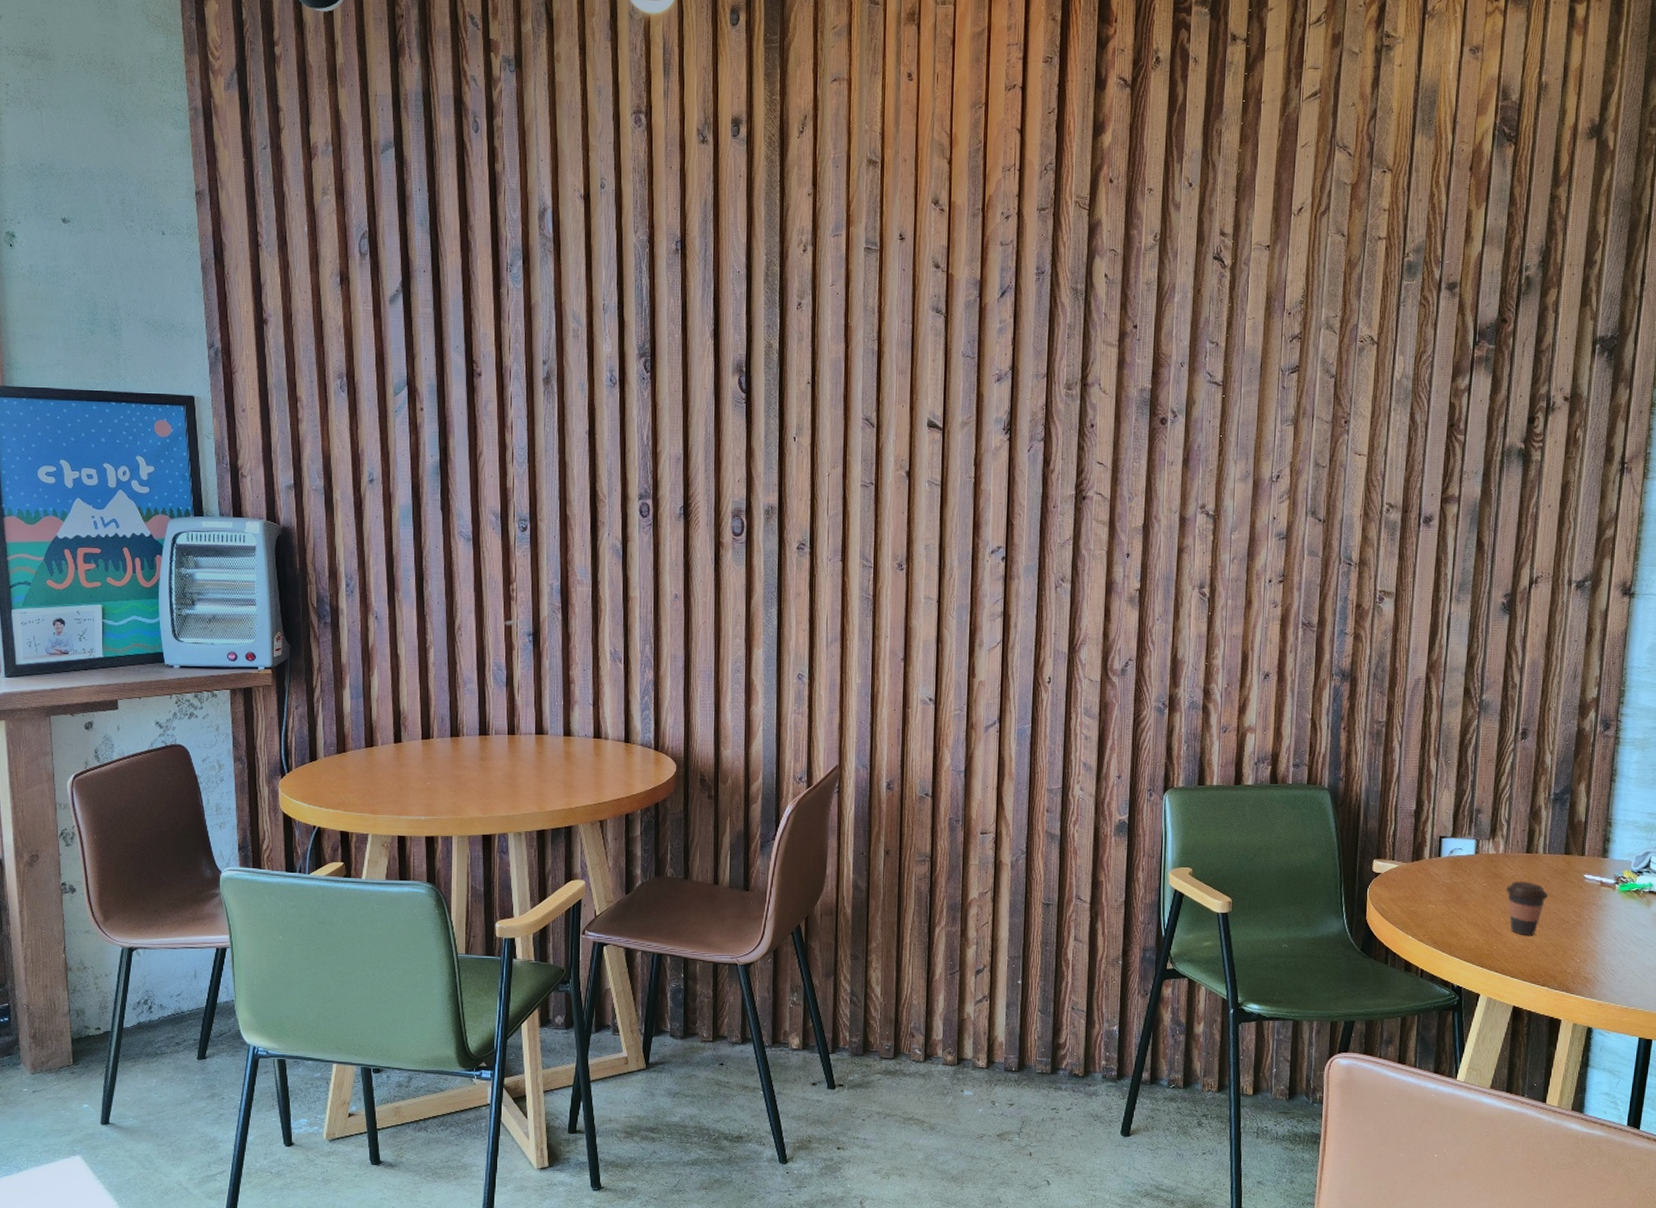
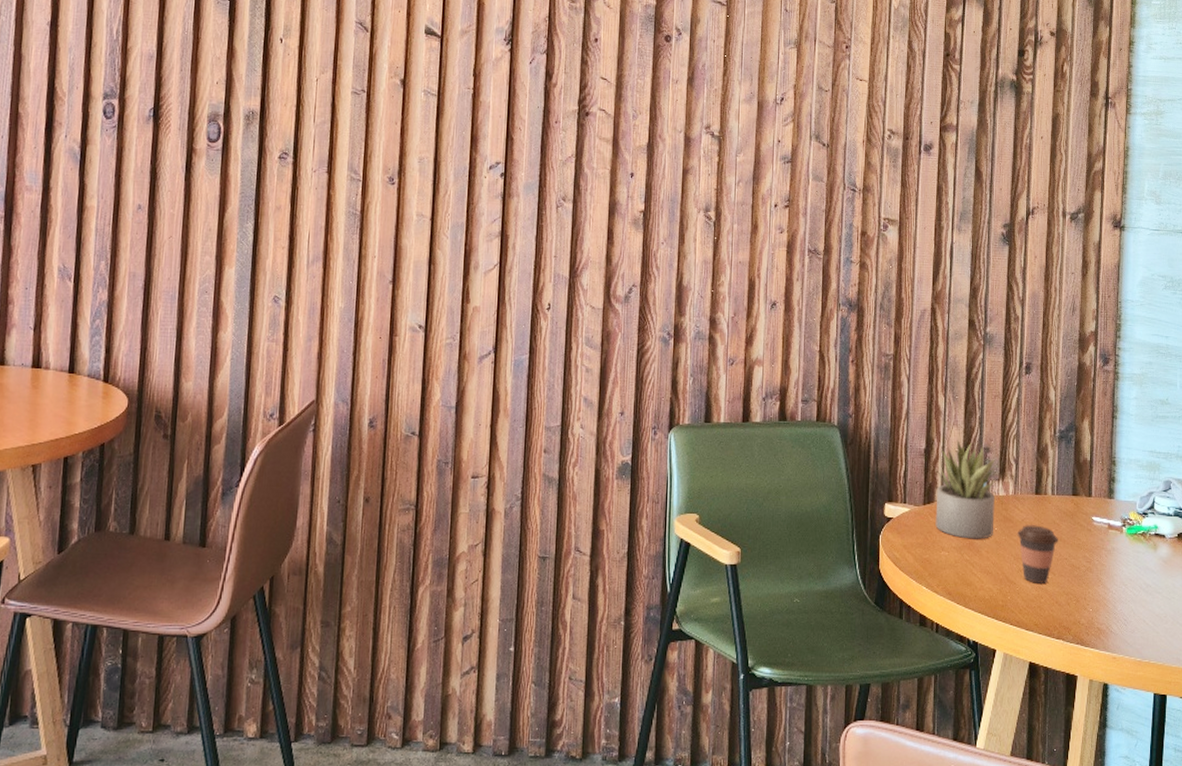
succulent plant: none [1423,801,1486,894] -> present [935,439,995,539]

